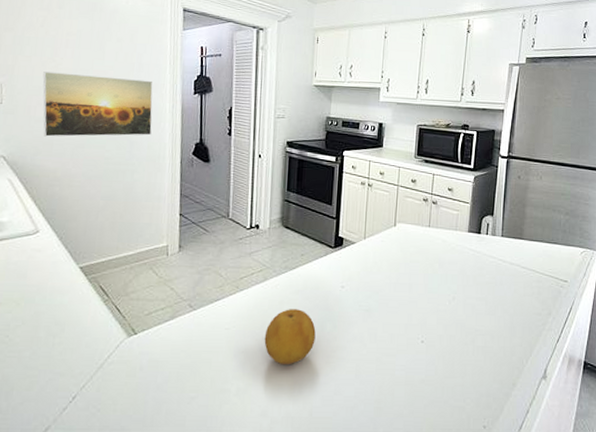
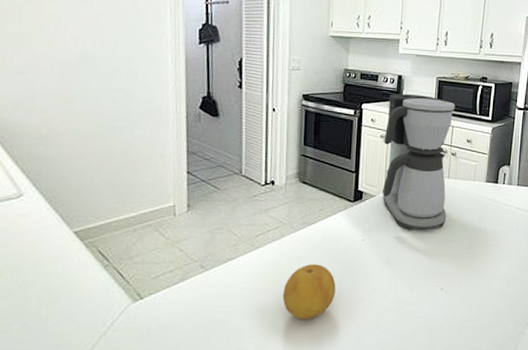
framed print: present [43,71,153,137] -> none [18,17,152,91]
coffee maker: none [363,141,436,280] -> present [383,94,455,231]

